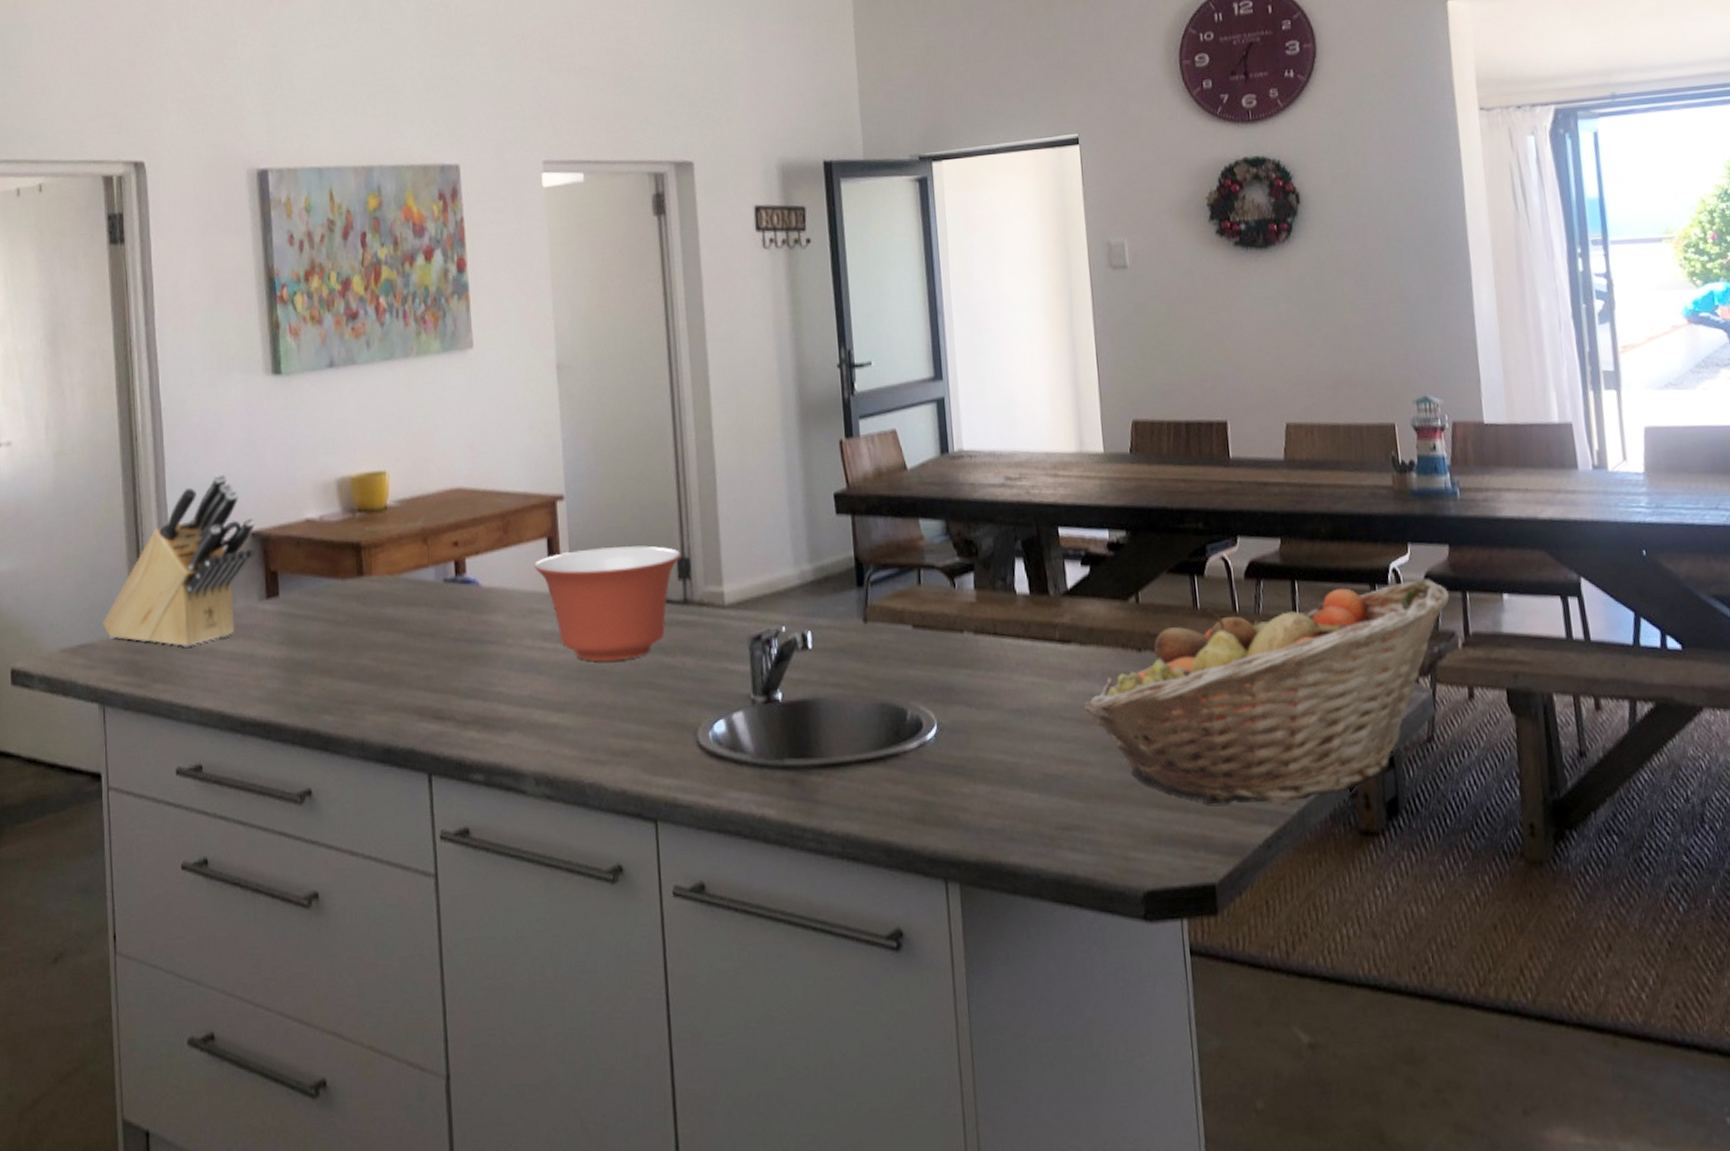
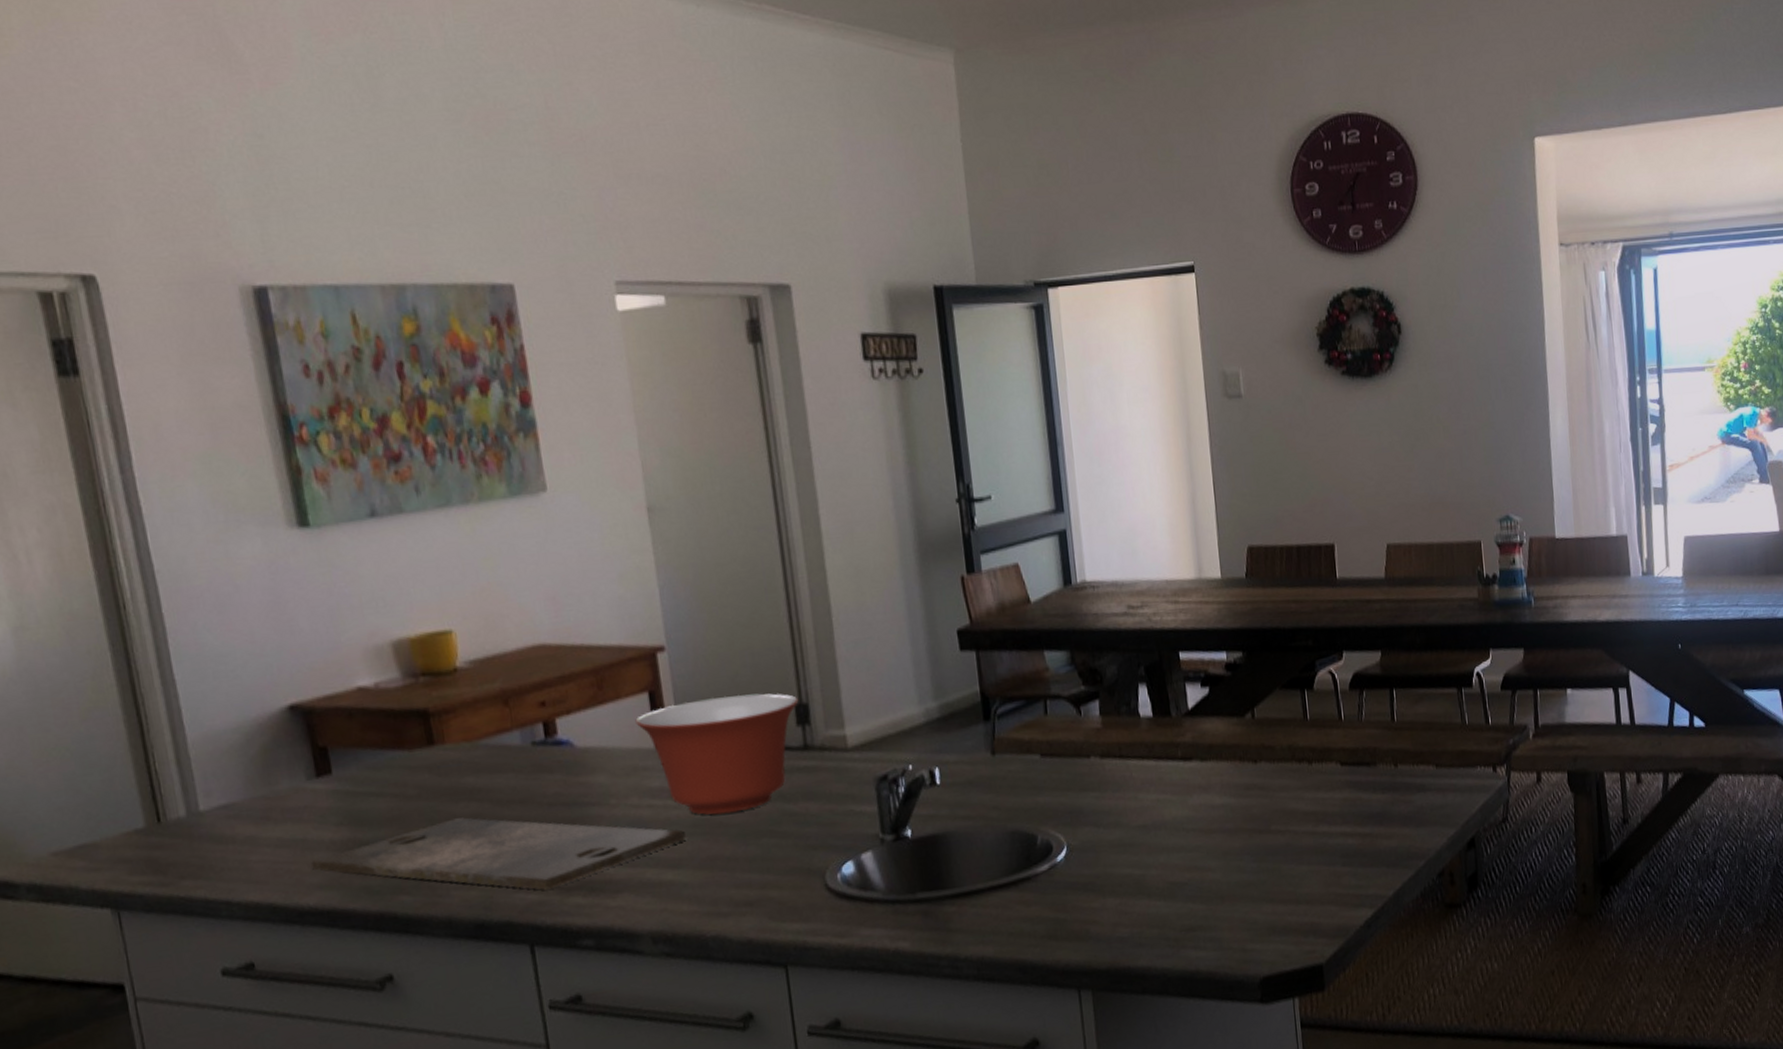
knife block: present [102,473,256,647] -> none [103,642,297,838]
cutting board: none [256,646,571,722] -> present [311,817,686,890]
fruit basket: present [1083,578,1450,805] -> none [1204,679,1524,896]

